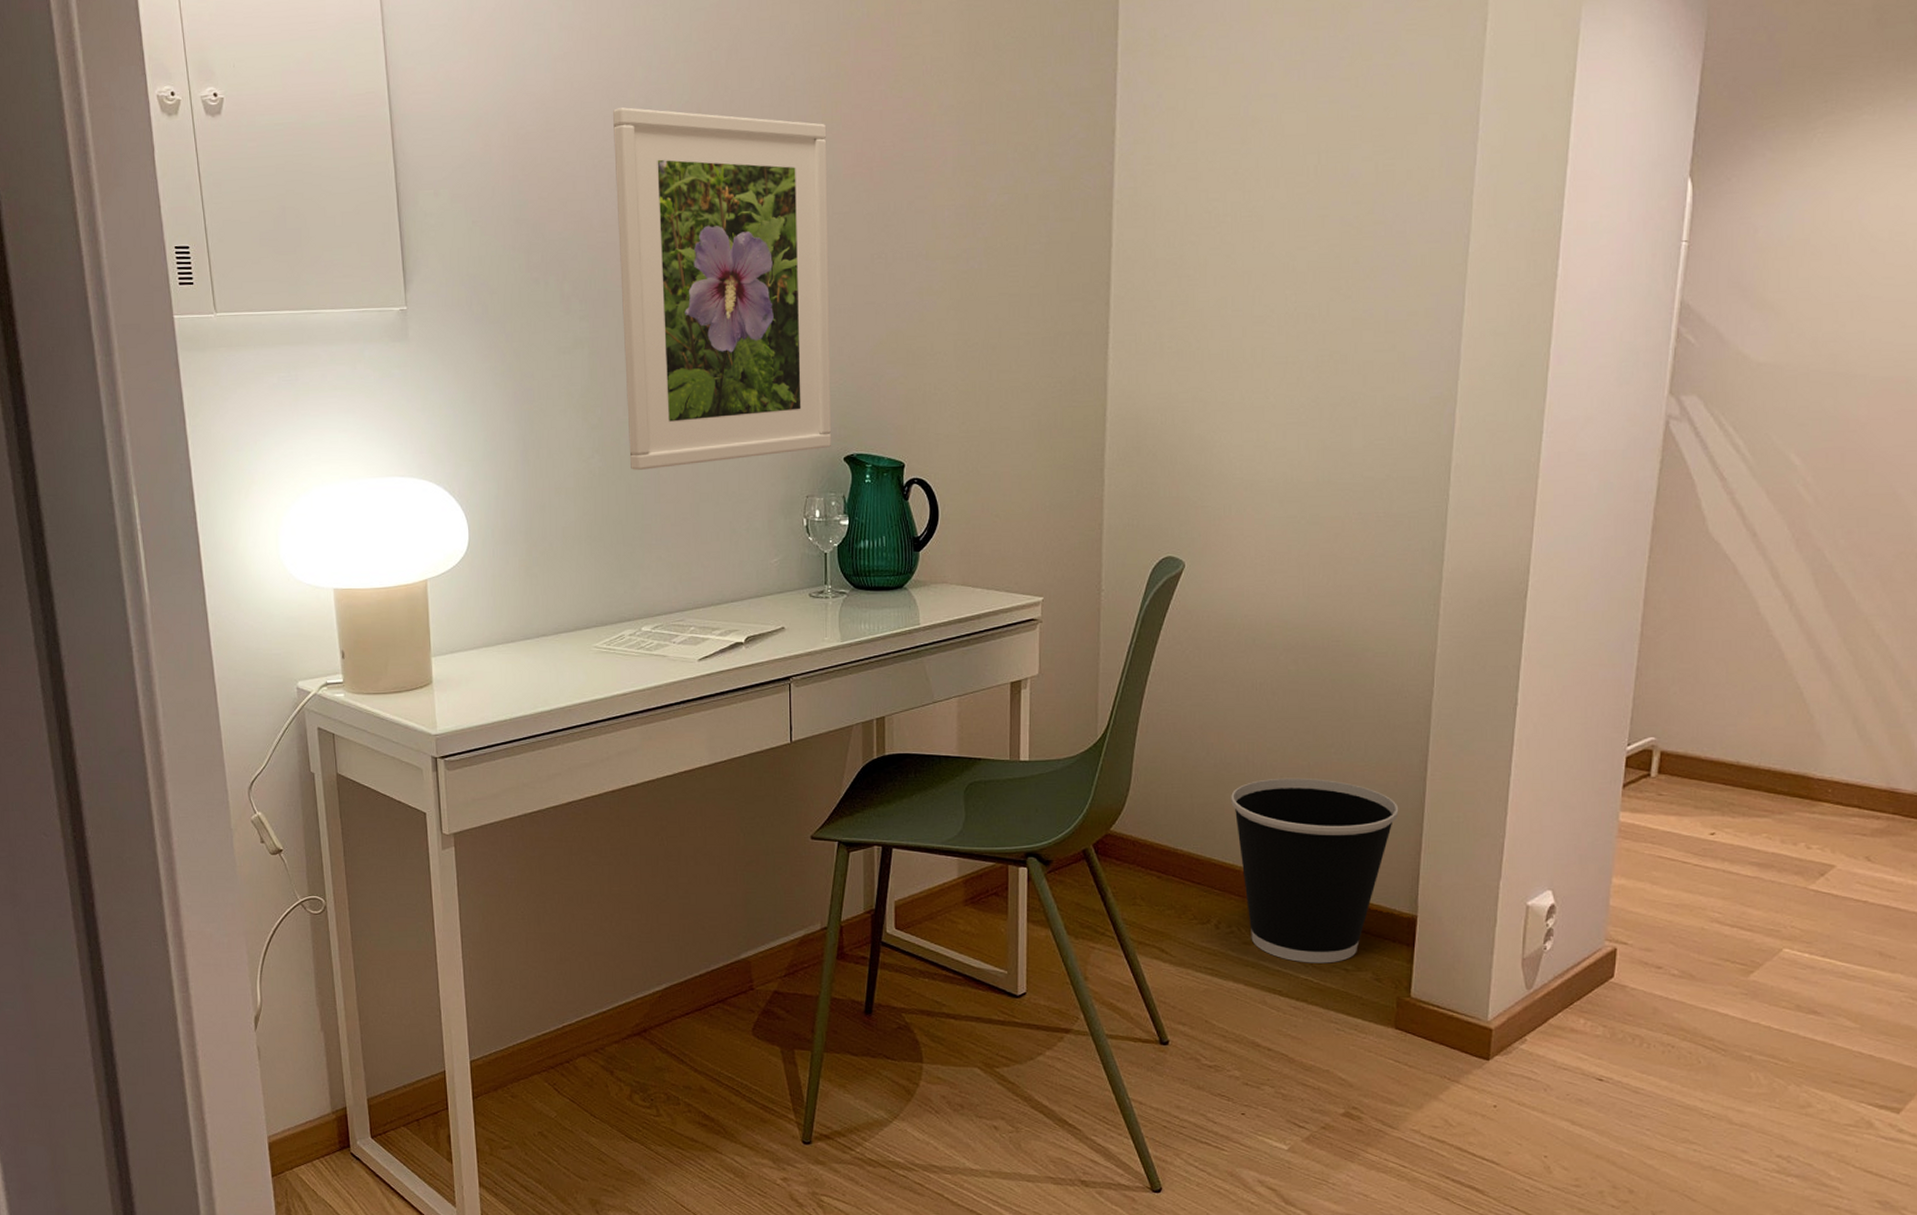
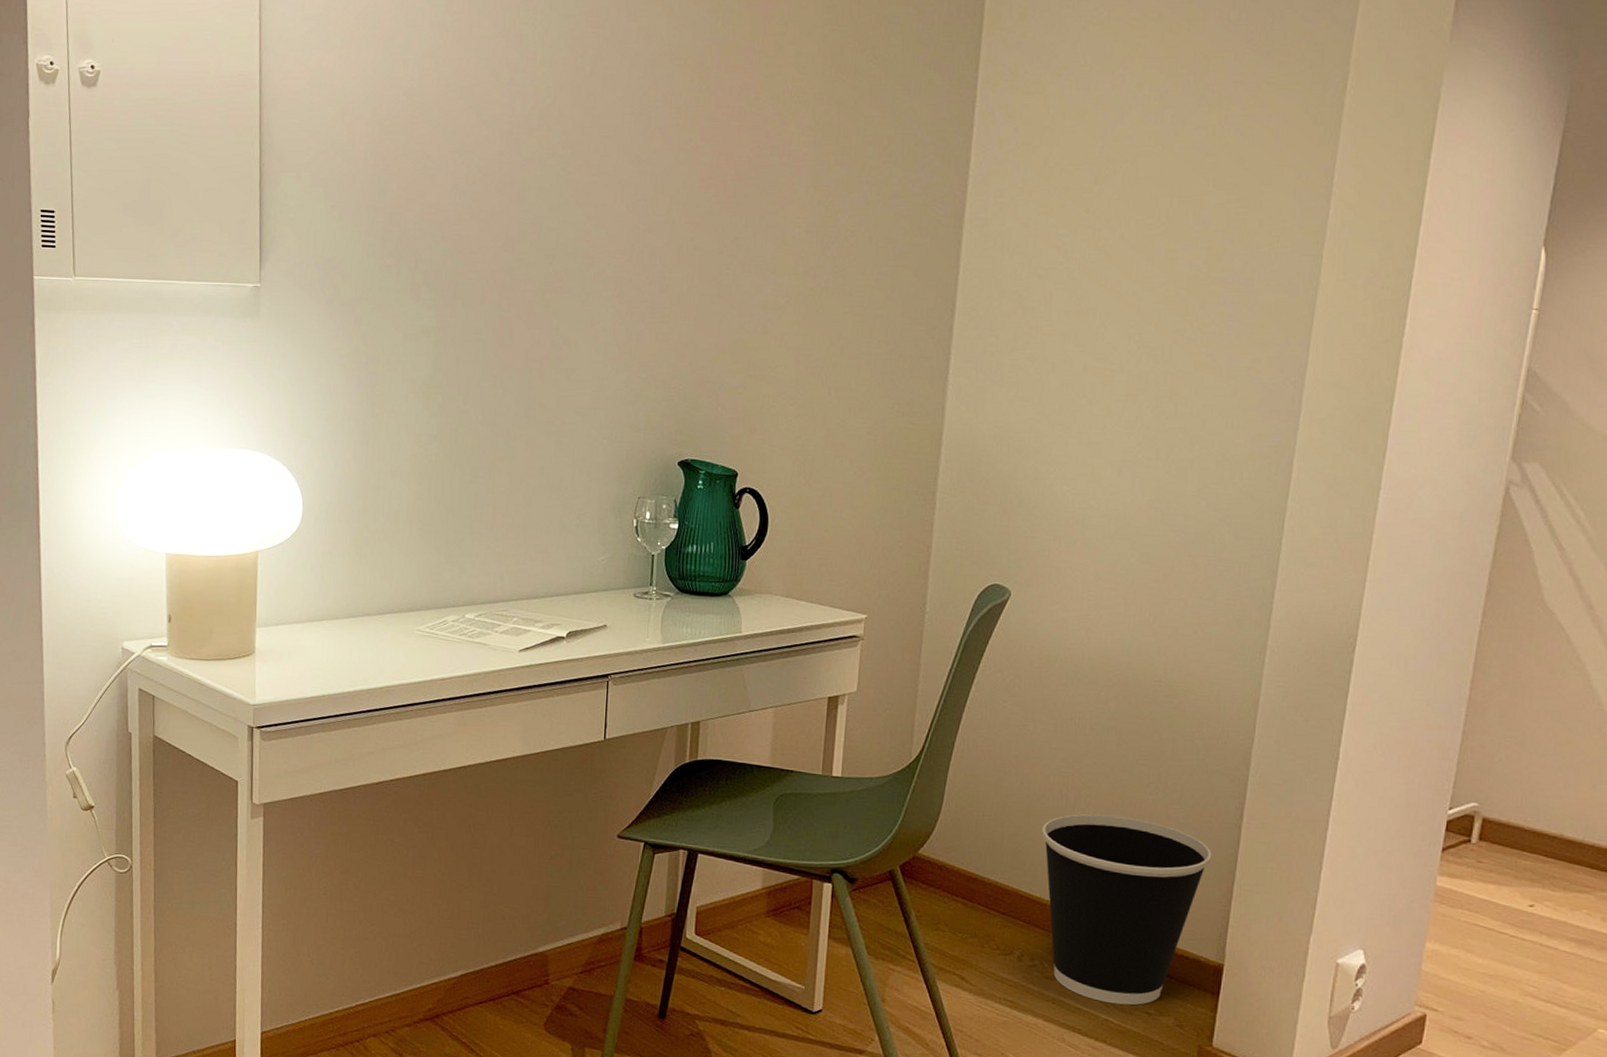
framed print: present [613,107,832,470] -> none [466,106,685,460]

